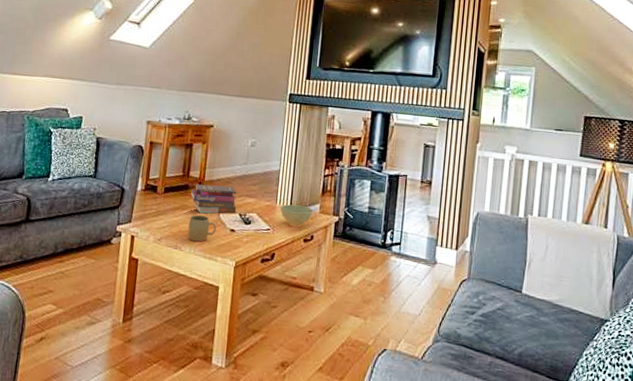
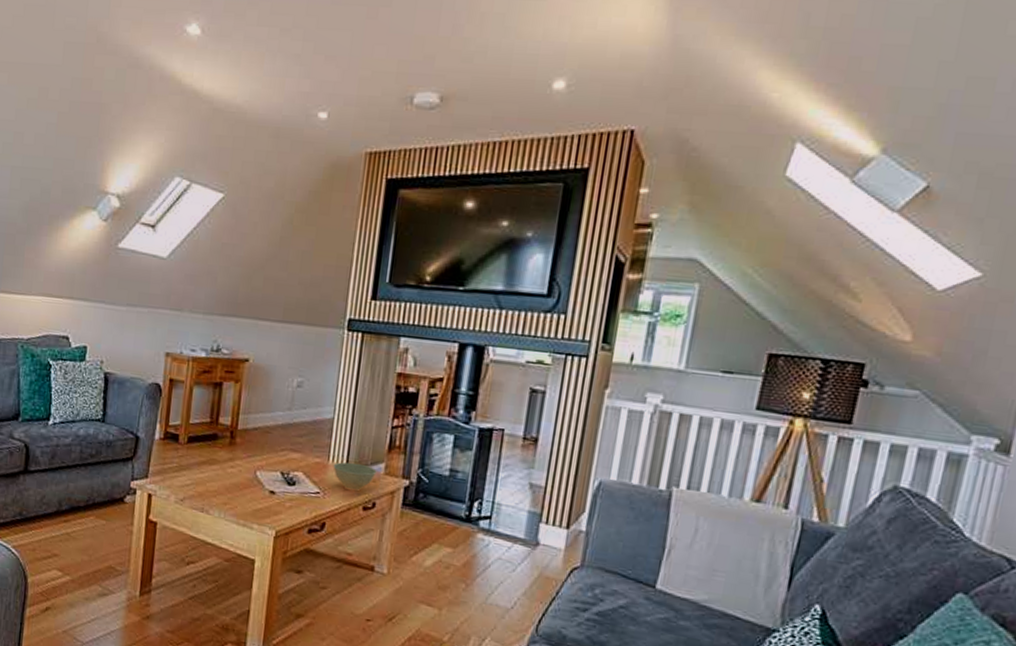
mug: present [187,215,217,242] -> none [216,471,253,505]
books: present [190,184,237,214] -> none [219,433,278,472]

